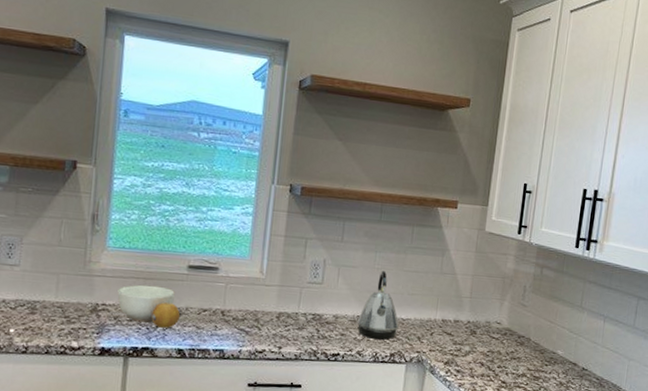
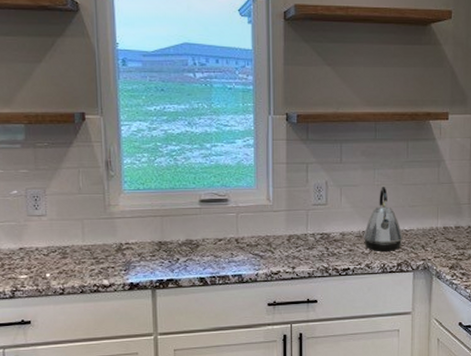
bowl: present [117,284,176,323] -> none [138,221,192,256]
fruit: present [151,302,180,328] -> none [172,236,197,260]

